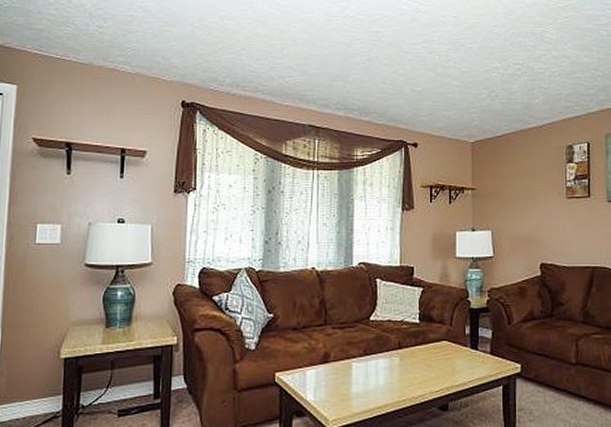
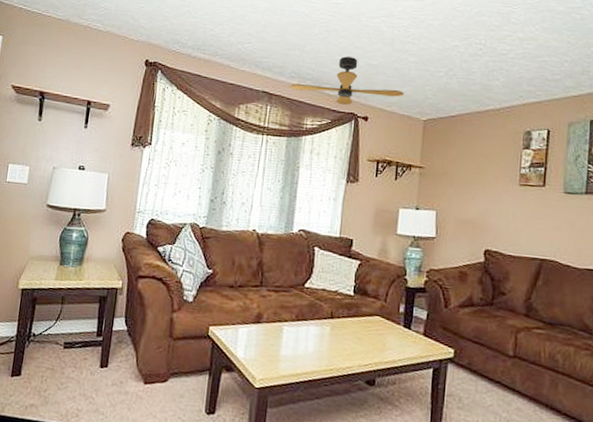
ceiling fan: none [336,84,450,134] -> present [289,56,404,106]

